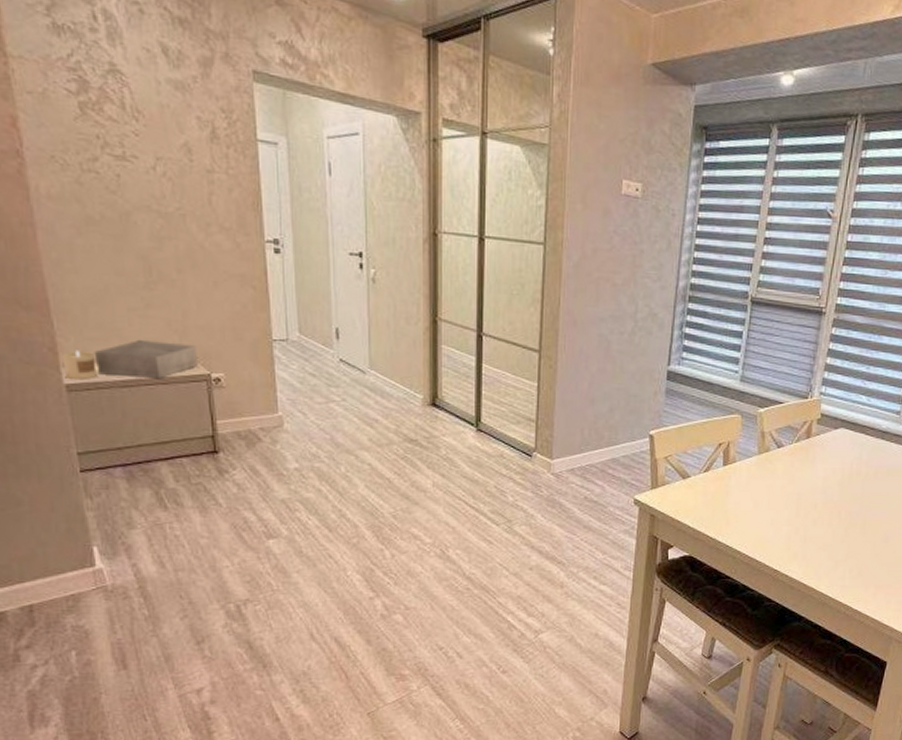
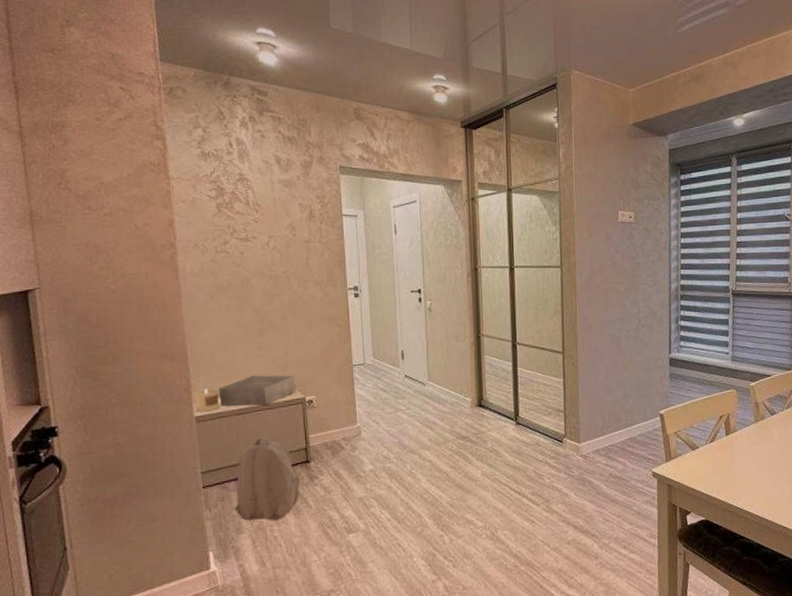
backpack: none [123,417,207,516] -> present [234,437,301,521]

